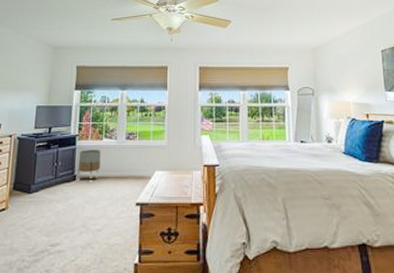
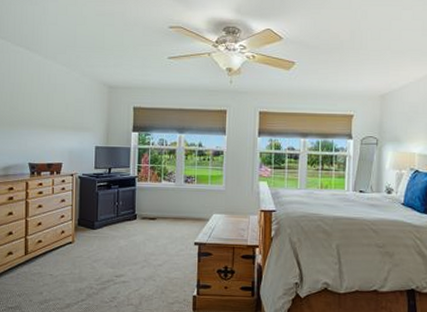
planter: present [77,150,101,174] -> none [138,191,160,214]

